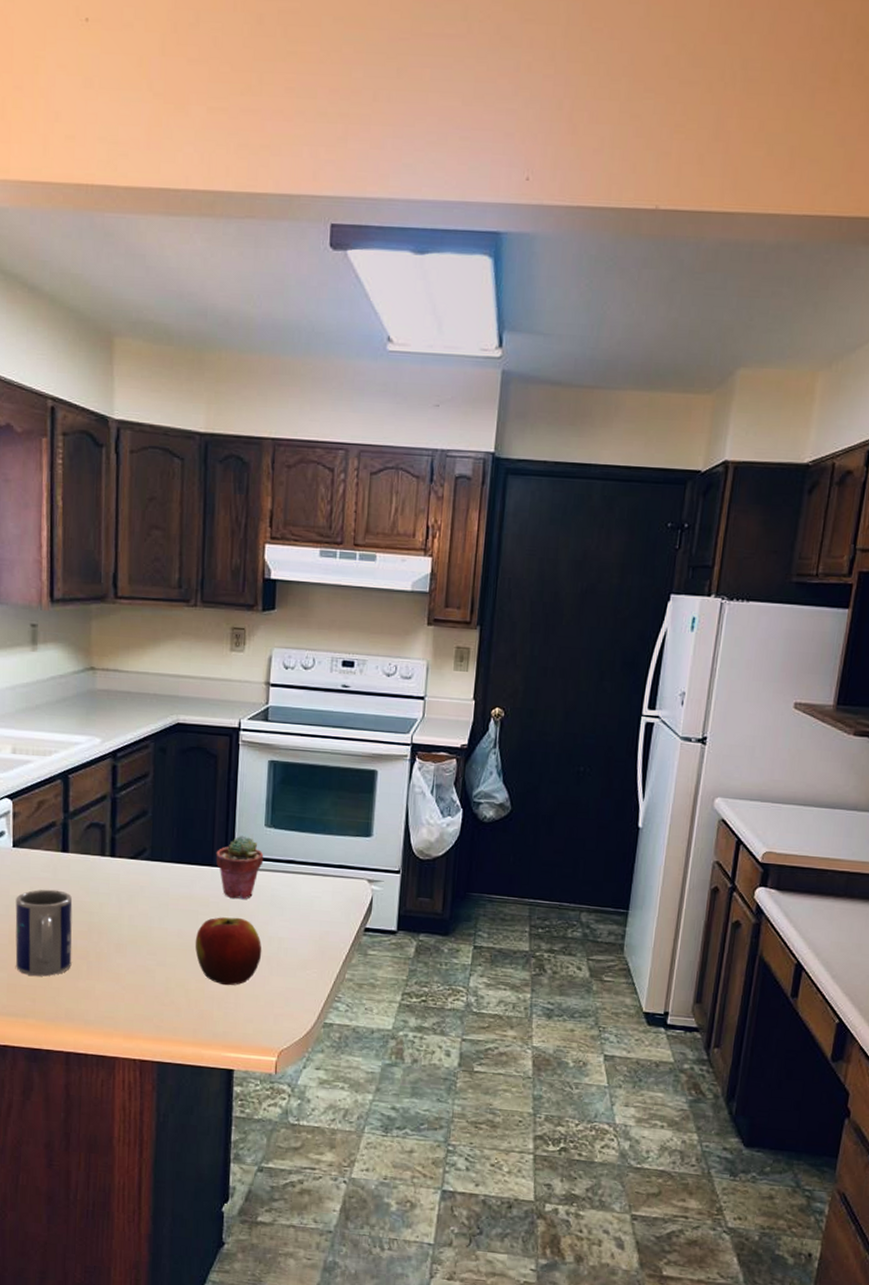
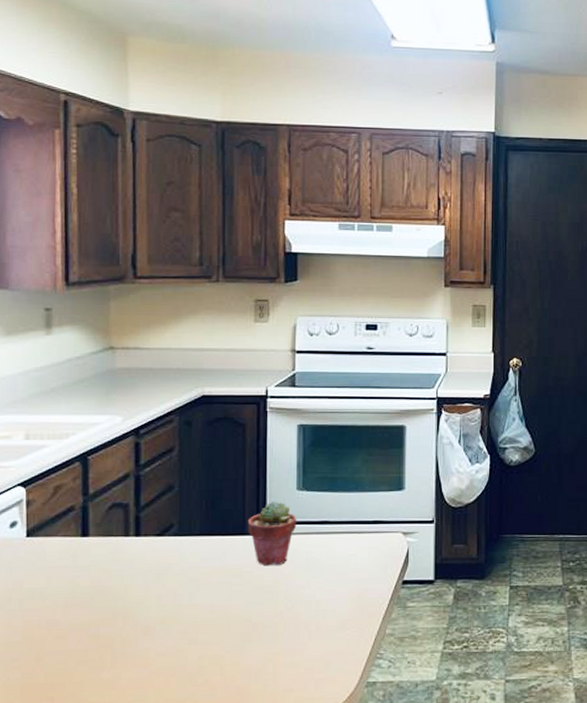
mug: present [15,889,73,977] -> none [30,577,95,672]
apple: present [195,917,262,986] -> none [228,584,300,657]

